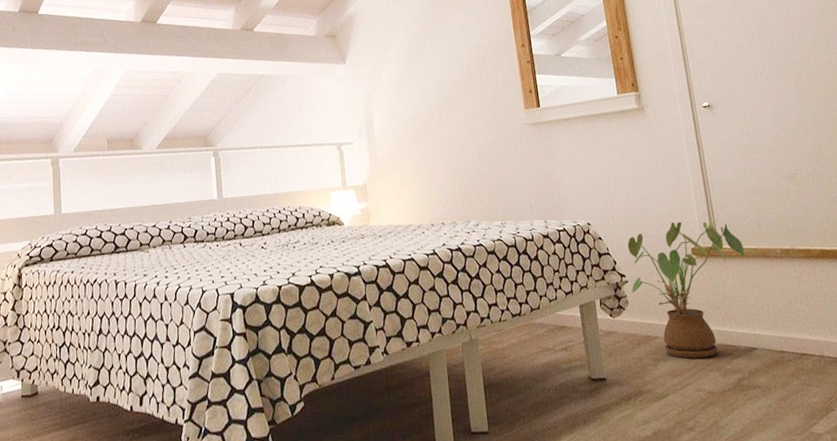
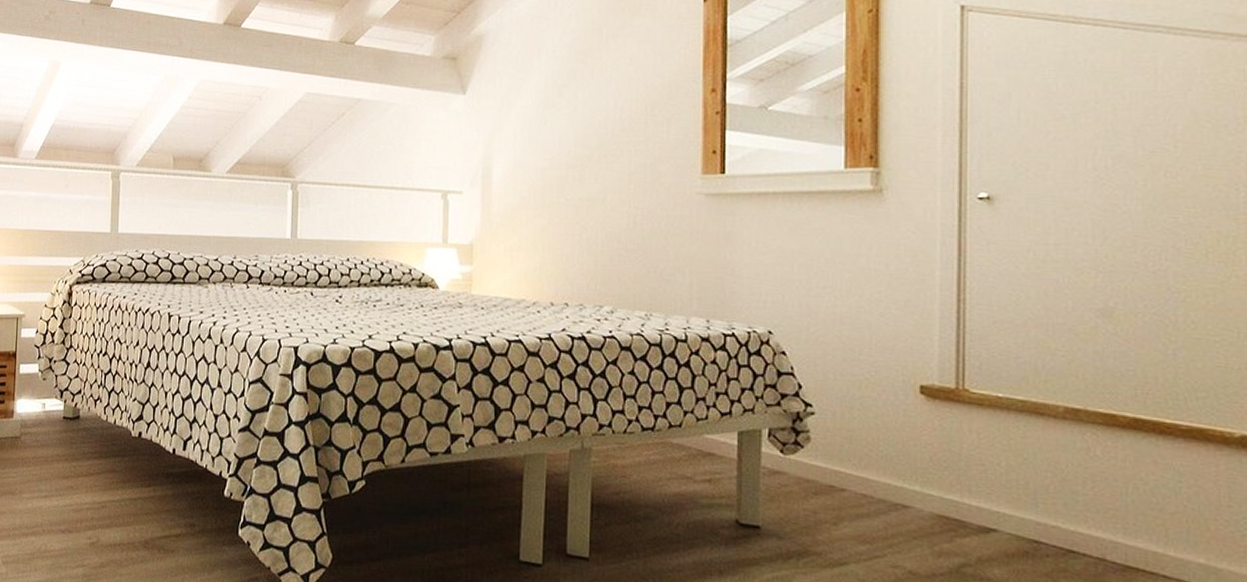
house plant: present [627,221,745,359] -> none [816,346,1006,528]

